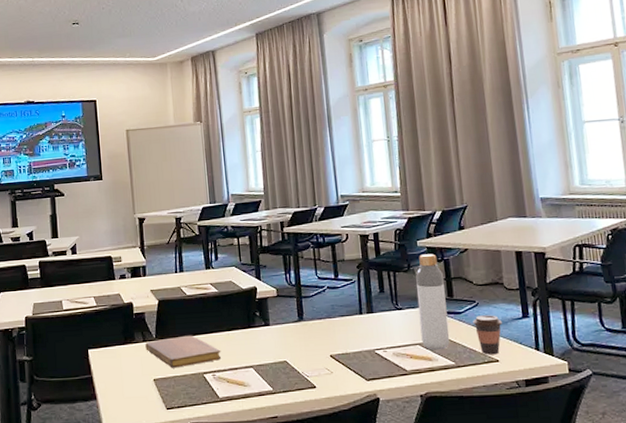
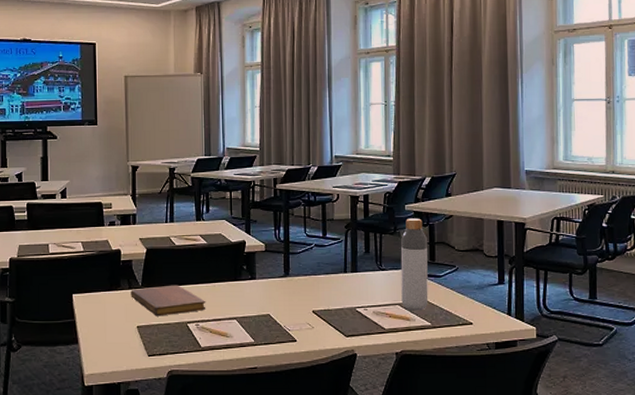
coffee cup: present [473,315,502,355] -> none [451,280,479,318]

